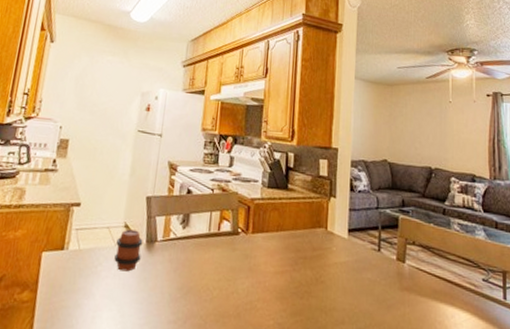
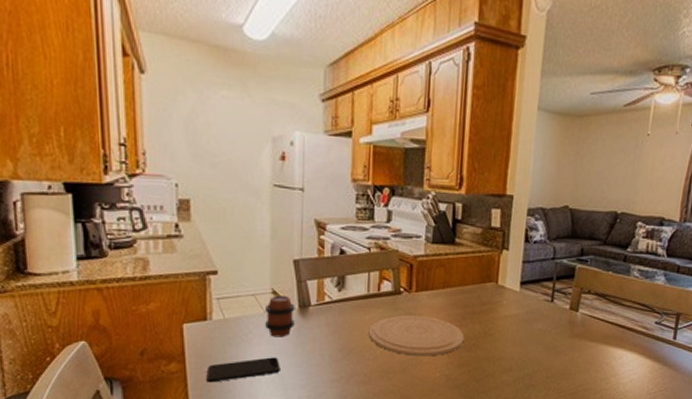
smartphone: none [53,291,123,315] -> present [206,357,280,383]
plate: none [207,256,297,302] -> present [368,315,465,356]

